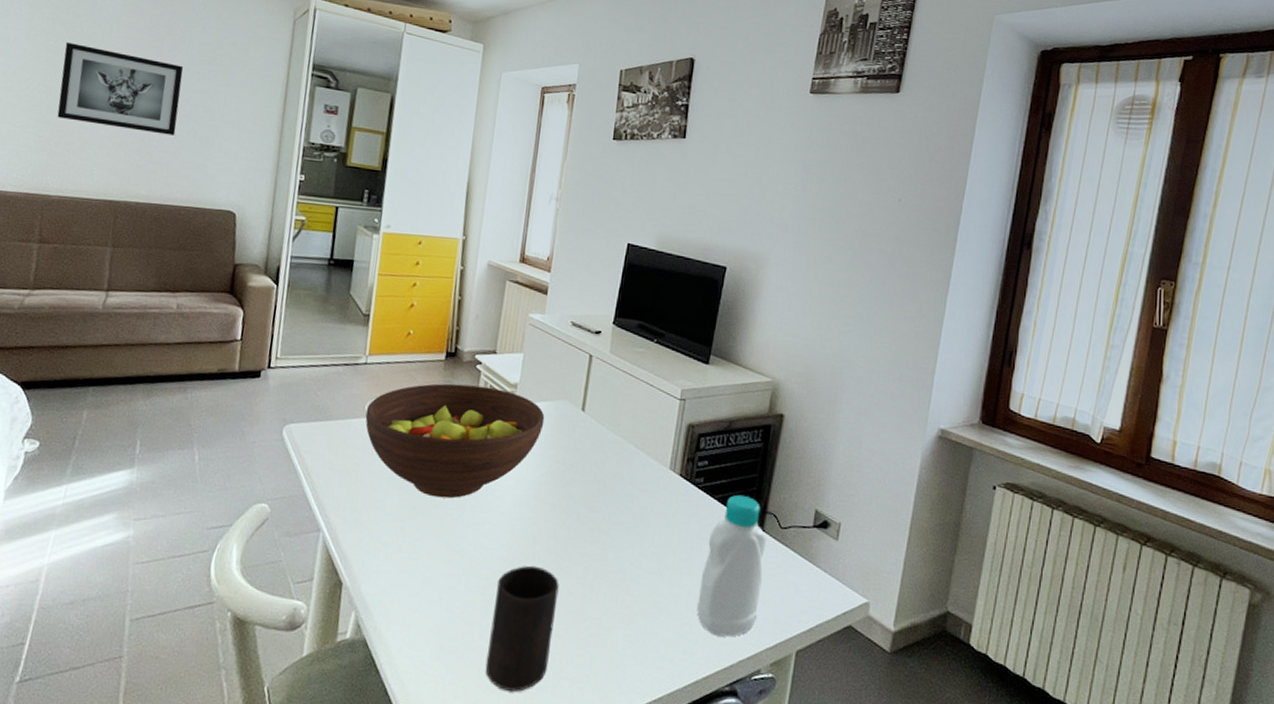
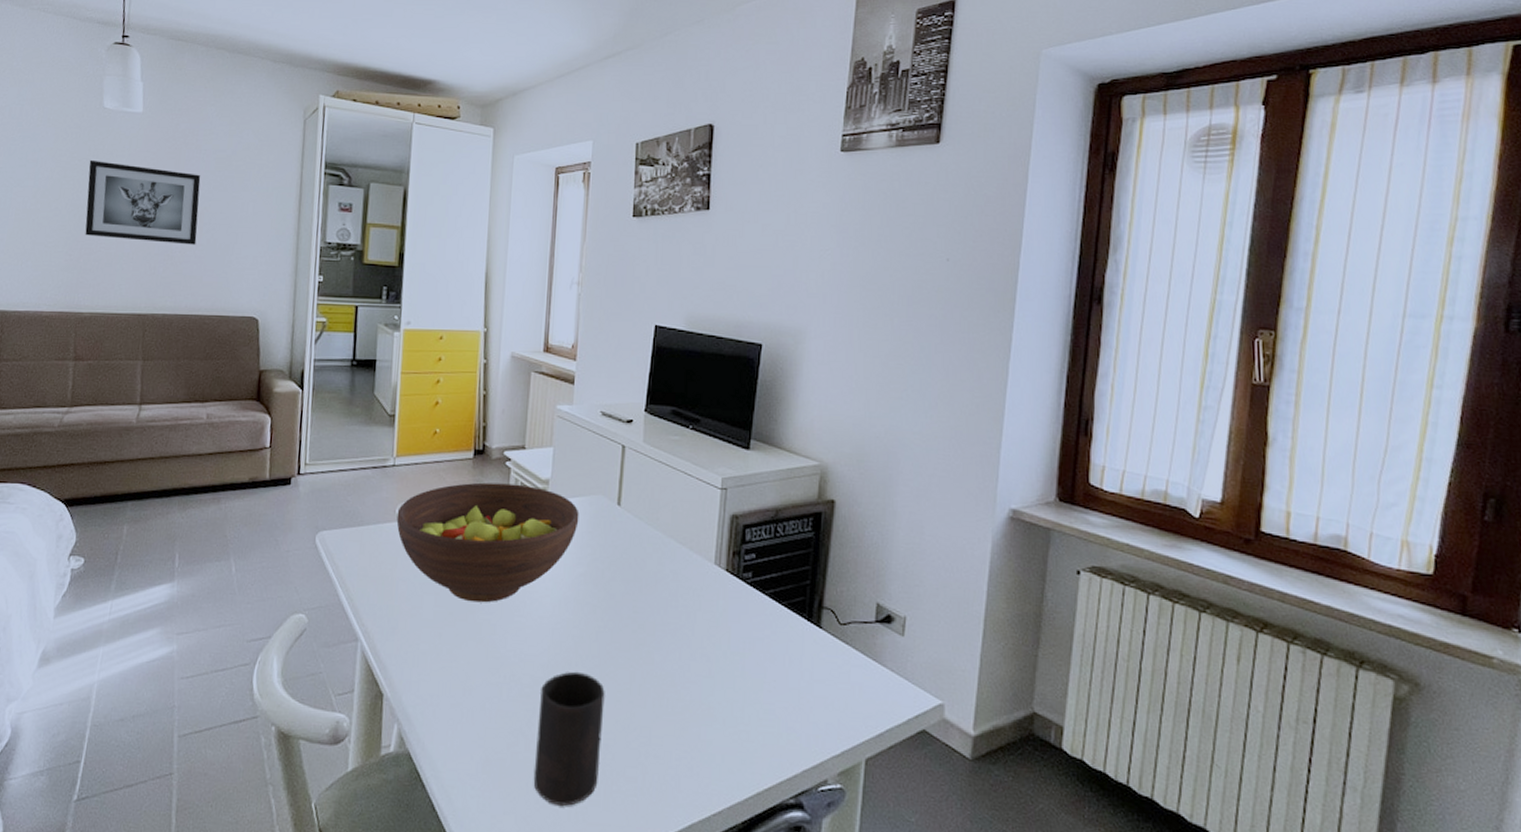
bottle: present [697,494,767,637] -> none [753,589,825,745]

